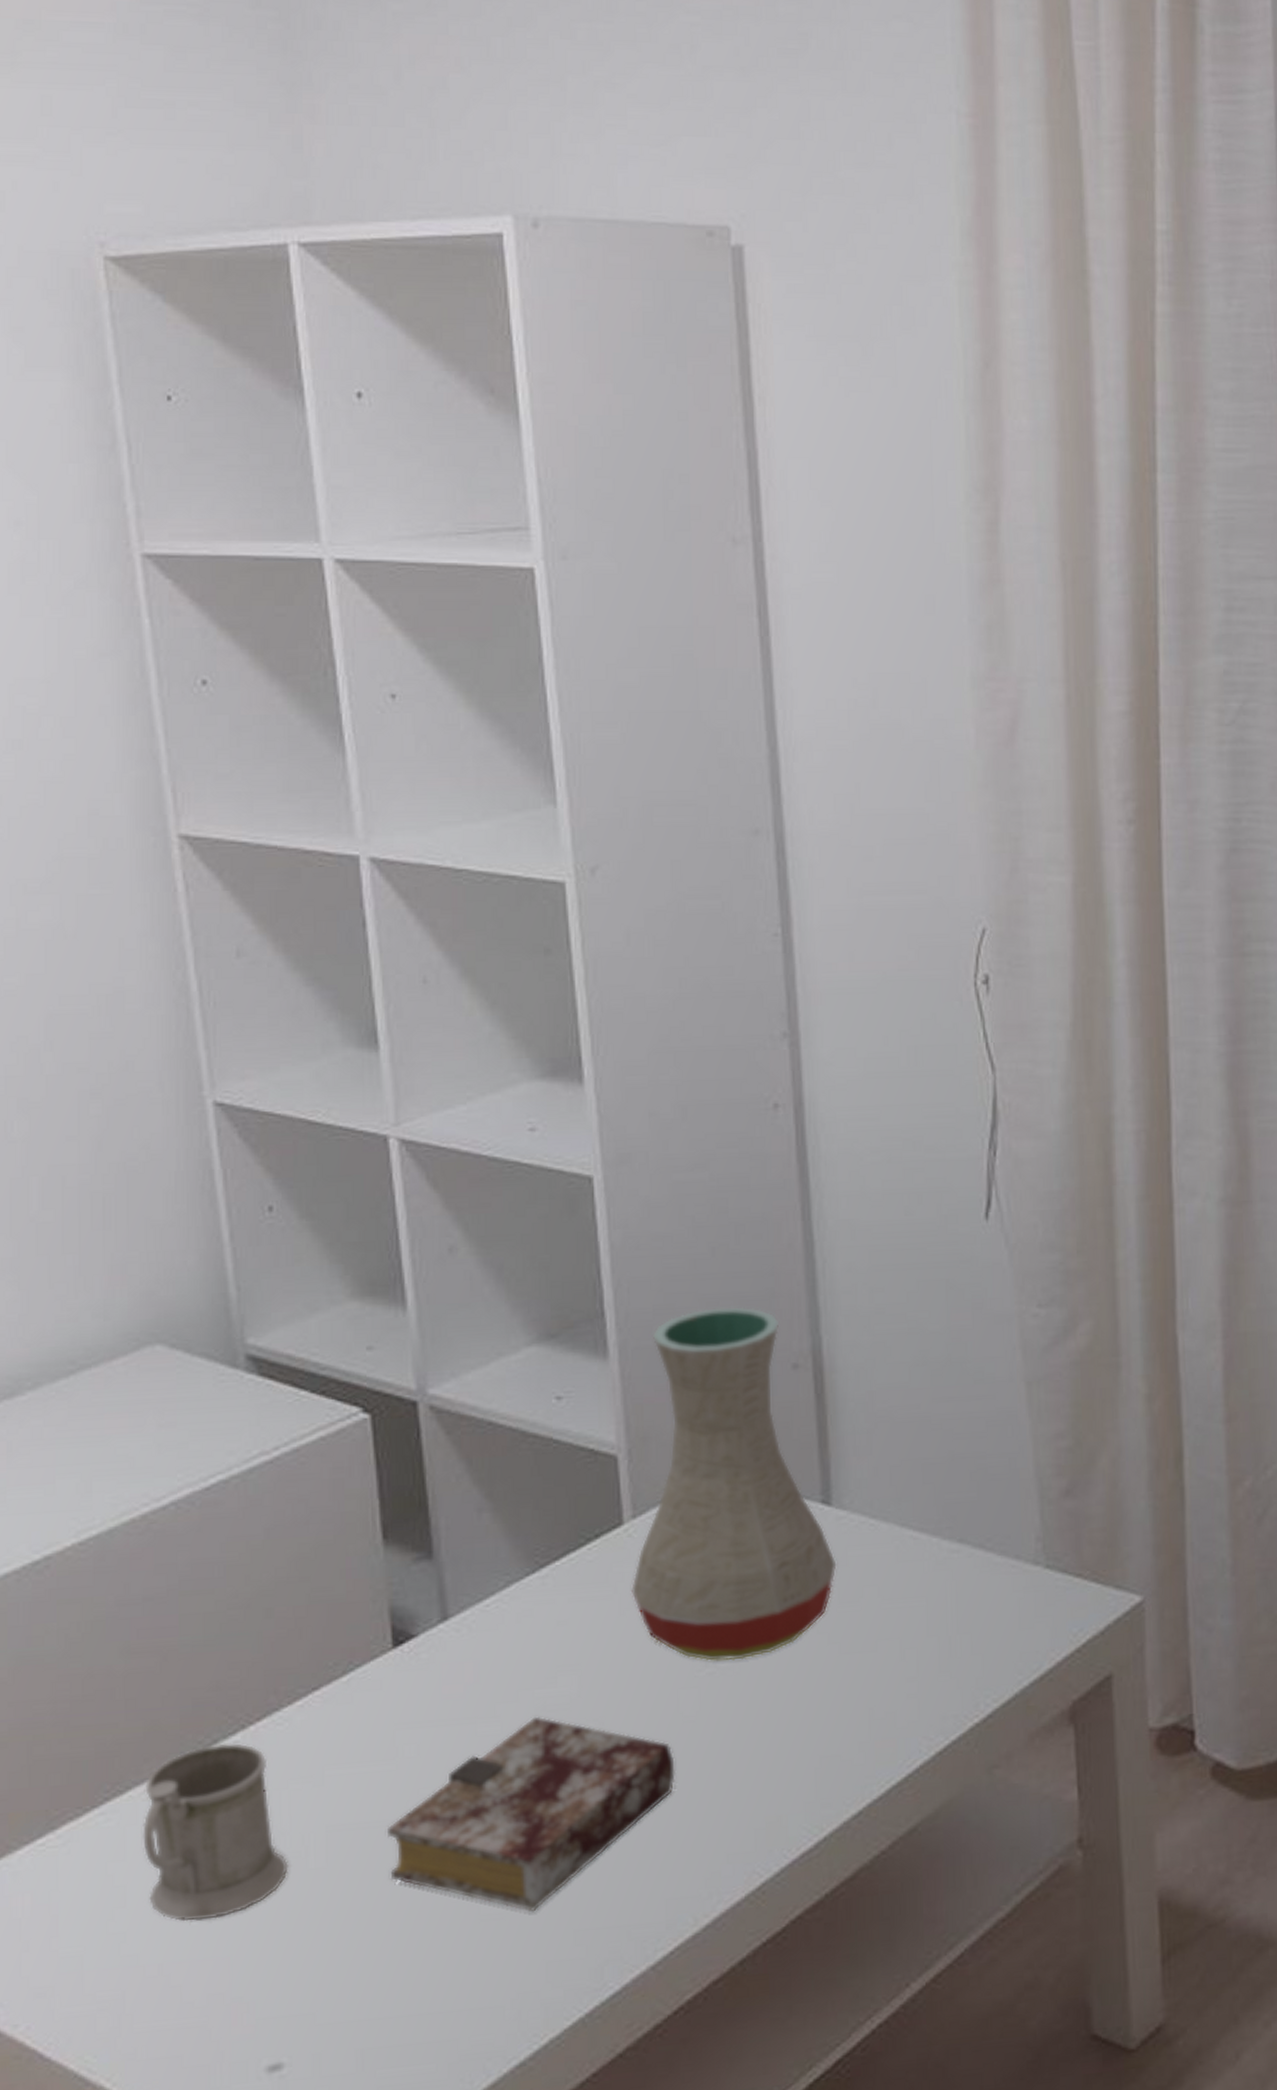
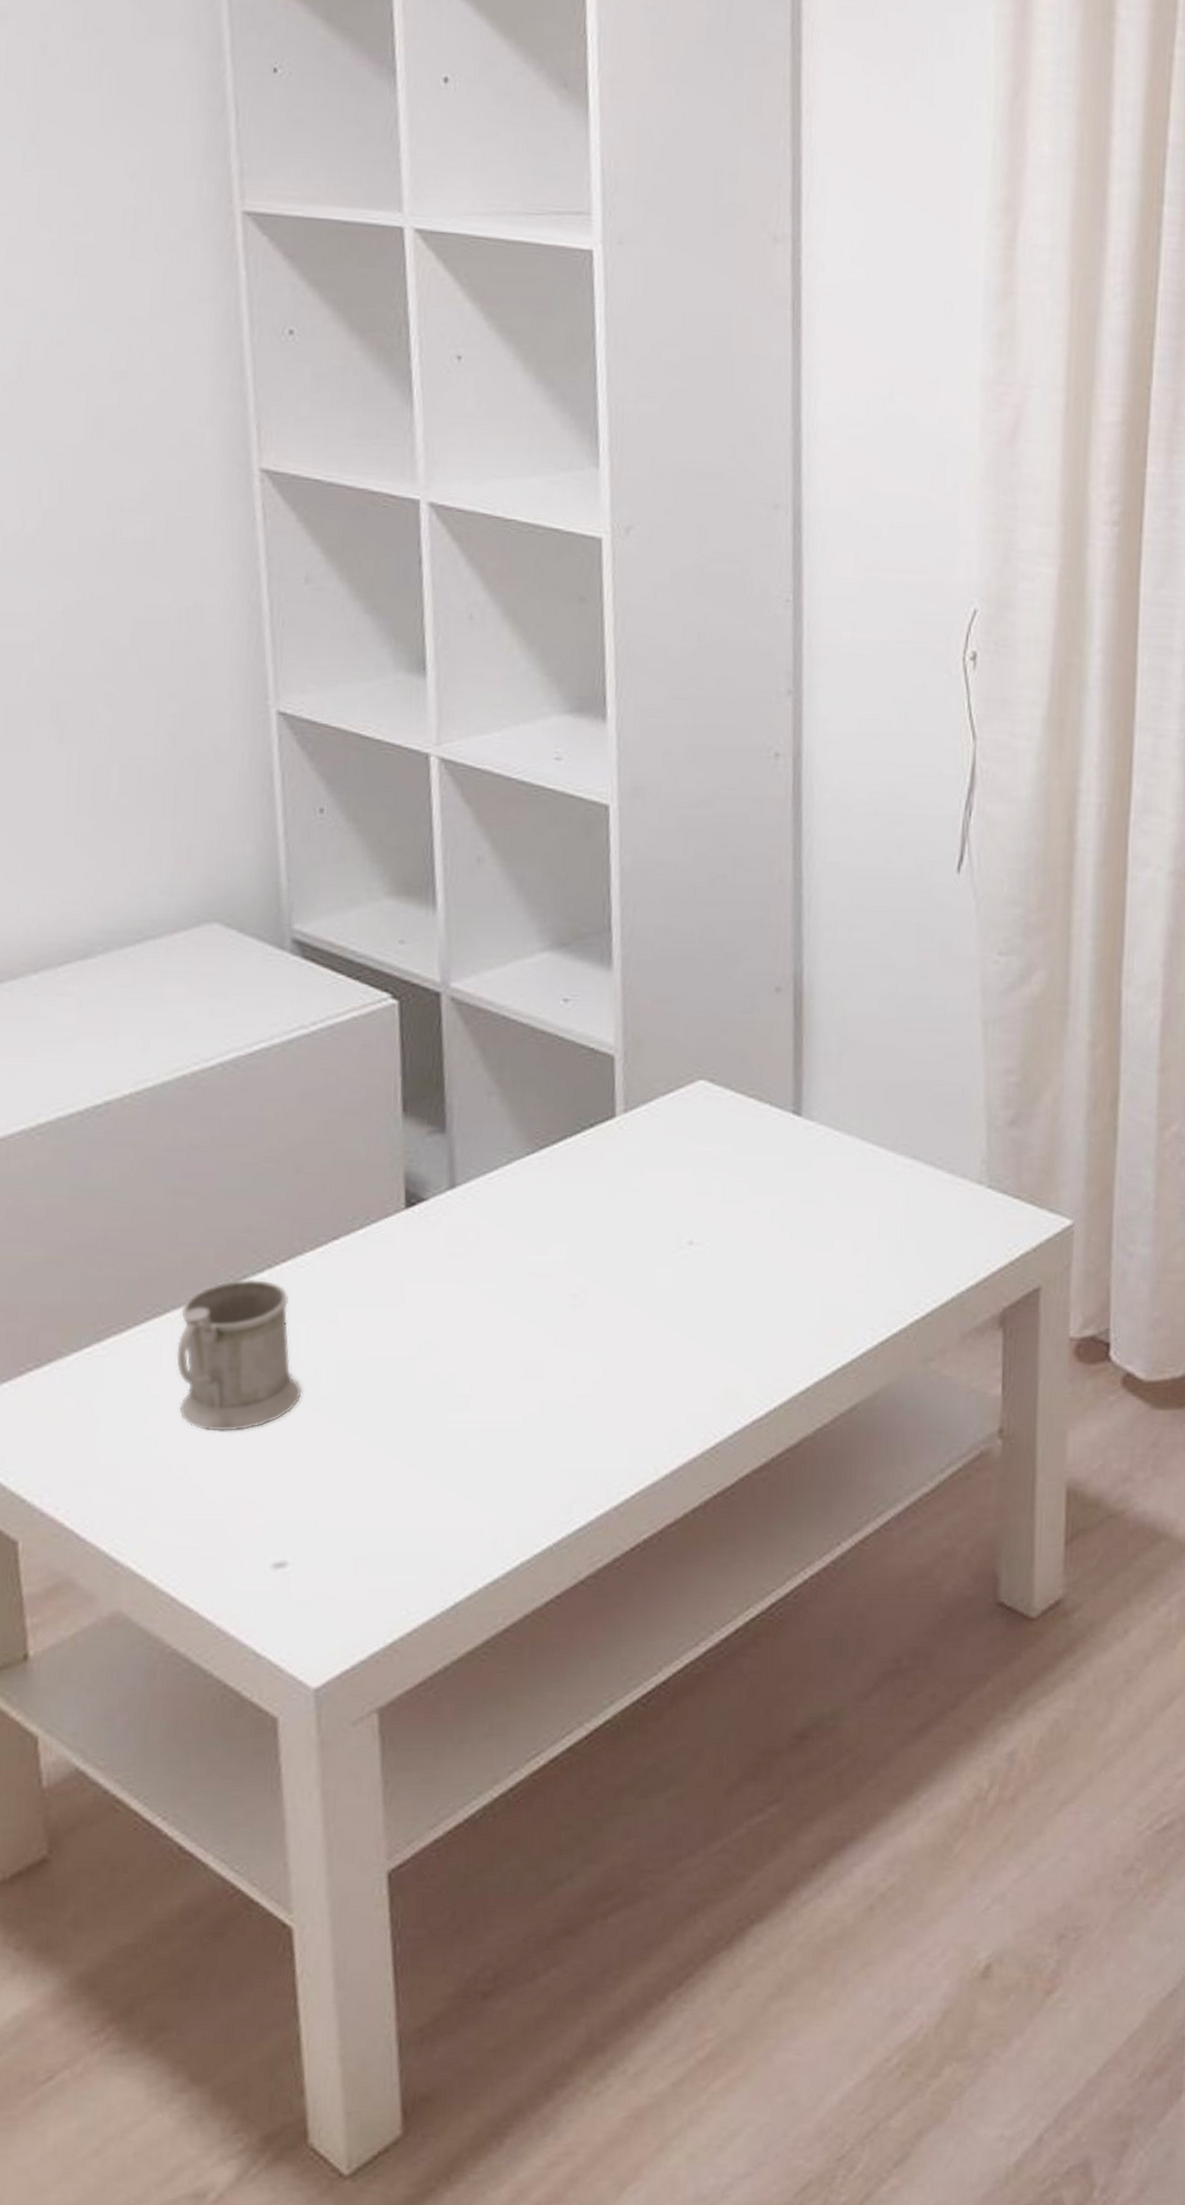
book: present [388,1716,675,1913] -> none [391,1280,647,1451]
vase: present [631,1307,837,1661] -> none [619,931,802,1246]

